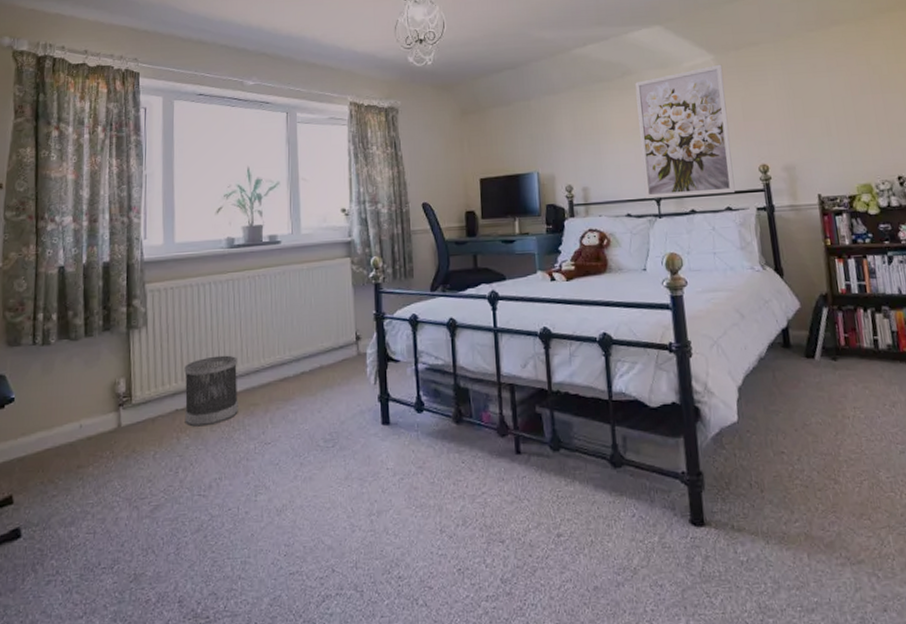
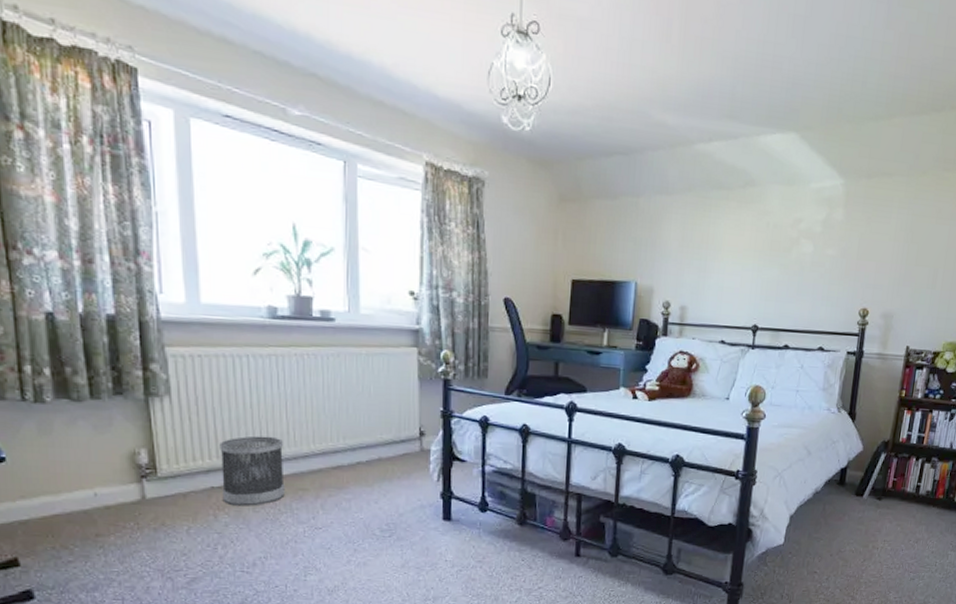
wall art: present [635,64,736,199] -> none [742,191,850,333]

